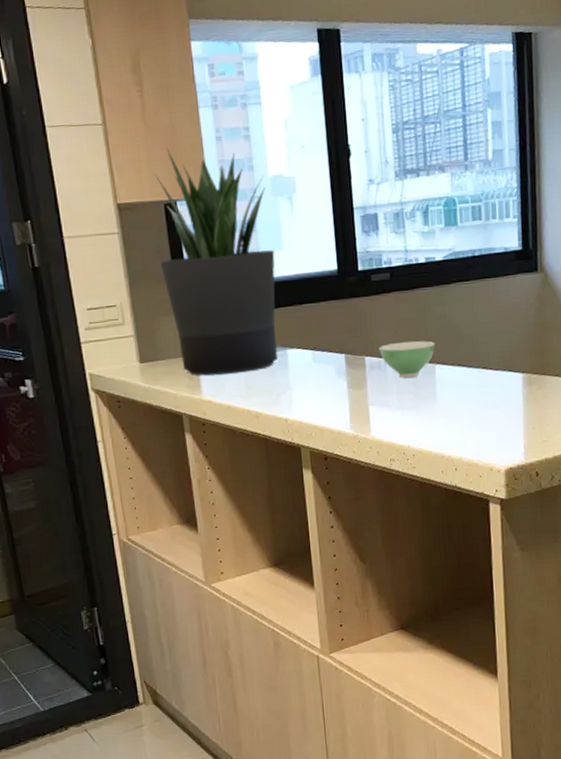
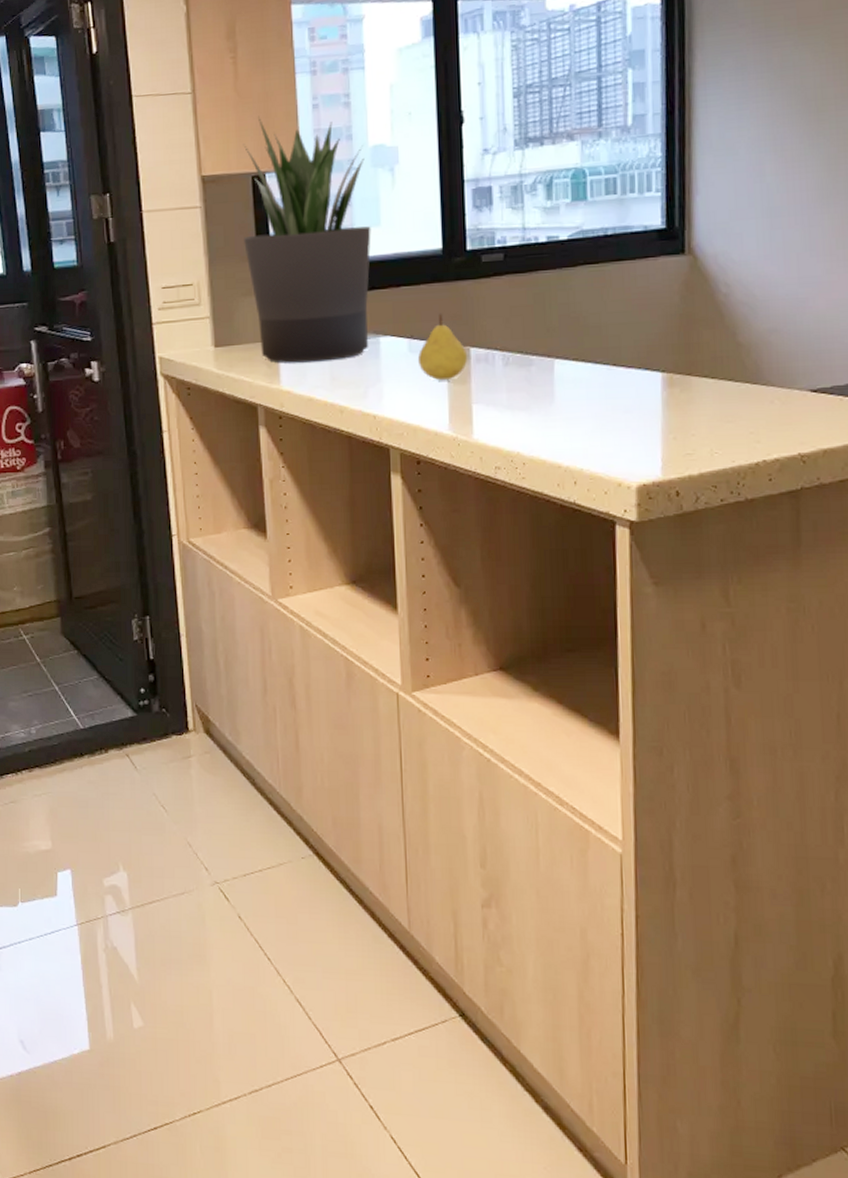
fruit: none [320,327,364,387] -> present [417,313,468,381]
bowl: present [379,340,436,378] -> none [487,330,556,373]

